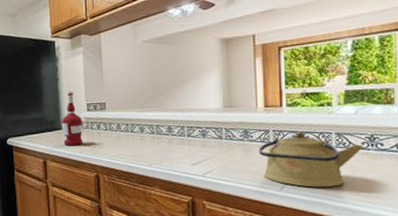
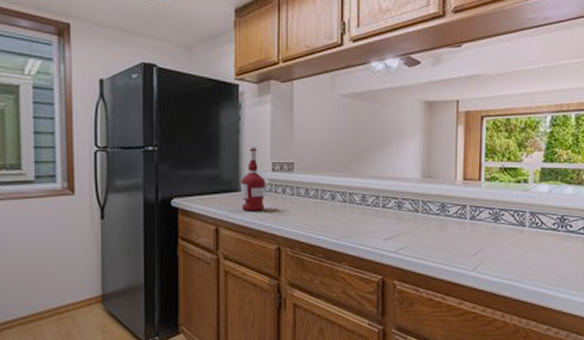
kettle: present [258,131,364,187] -> none [454,208,554,269]

